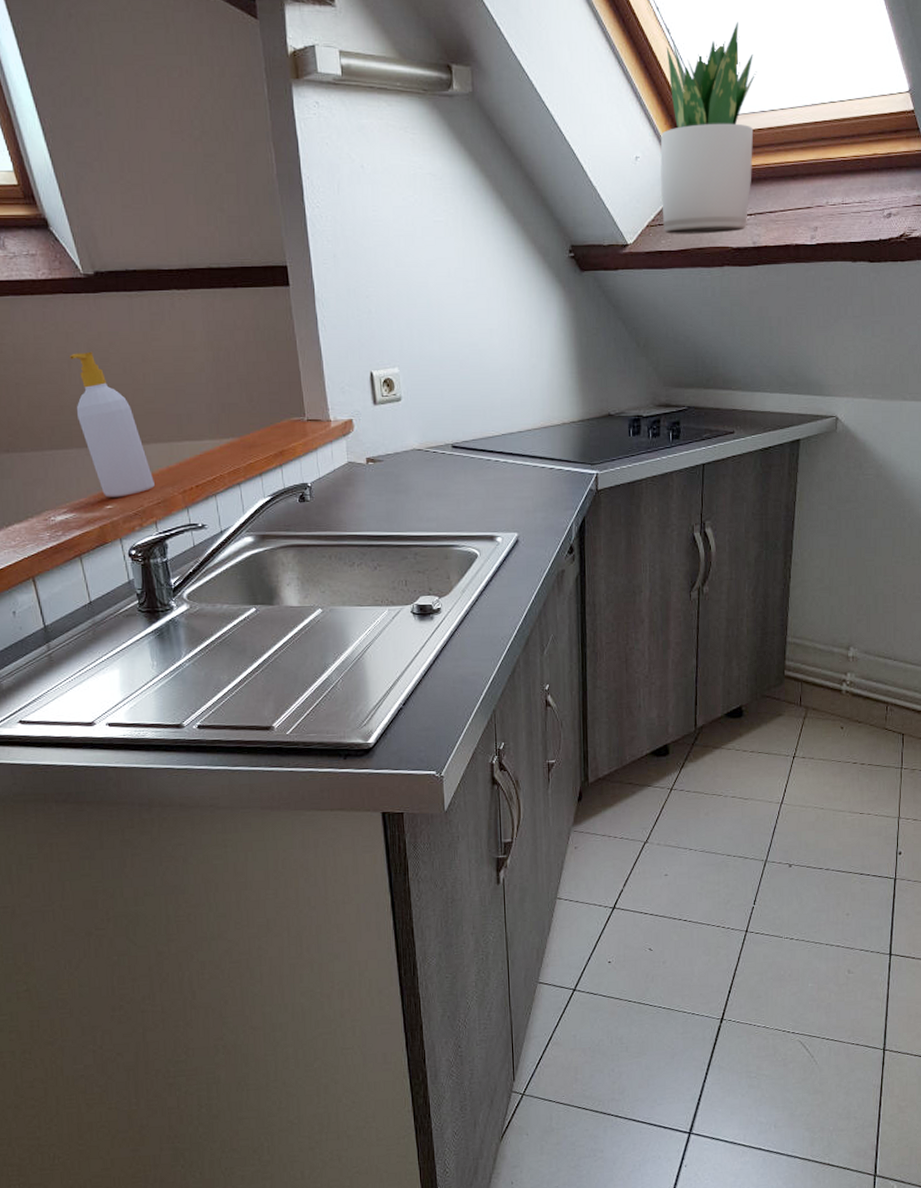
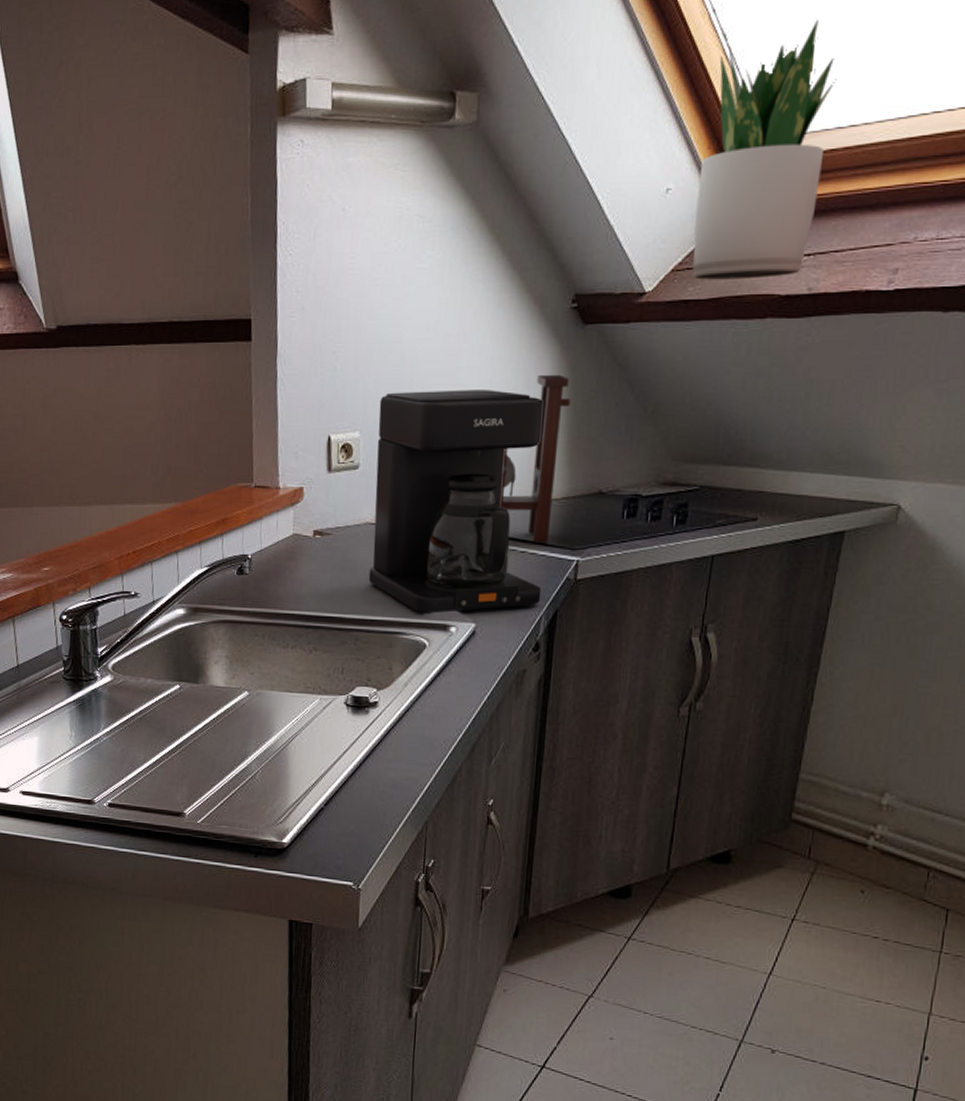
soap bottle: present [70,351,155,498] -> none [24,408,93,560]
coffee maker: none [413,328,570,527] -> present [368,390,544,614]
paper towel holder: none [525,314,577,460] -> present [498,374,571,543]

